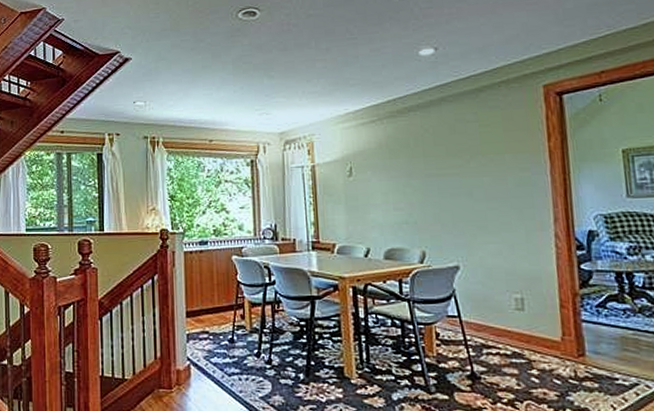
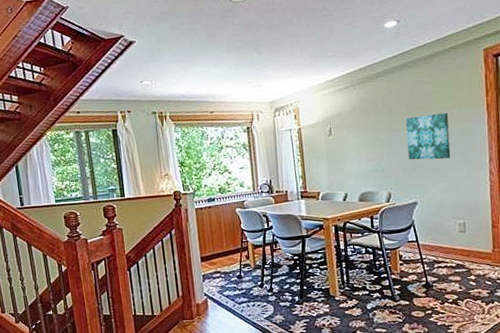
wall art: none [444,159,503,215] -> present [405,113,451,160]

